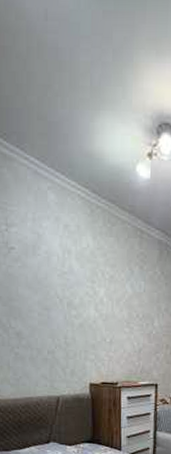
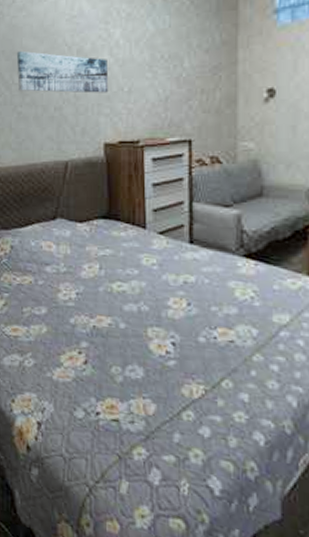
wall art: none [12,298,94,342] -> present [16,50,109,93]

